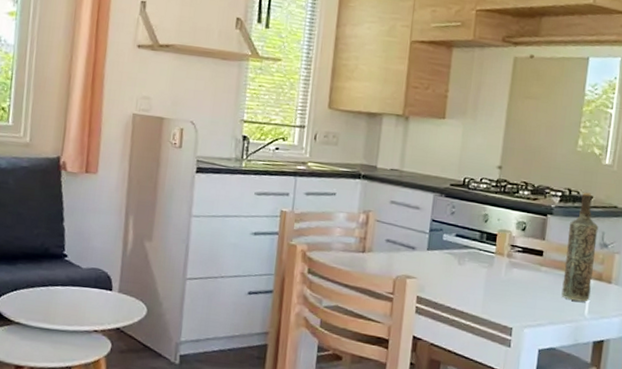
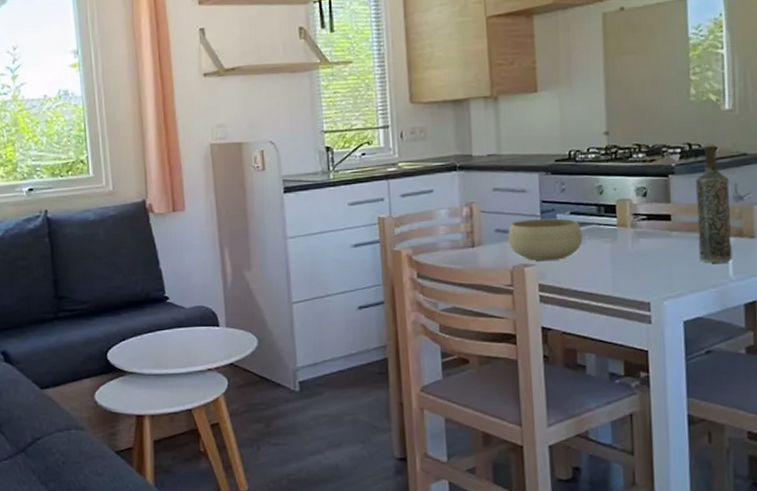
bowl: none [396,234,464,277] -> present [508,218,583,261]

